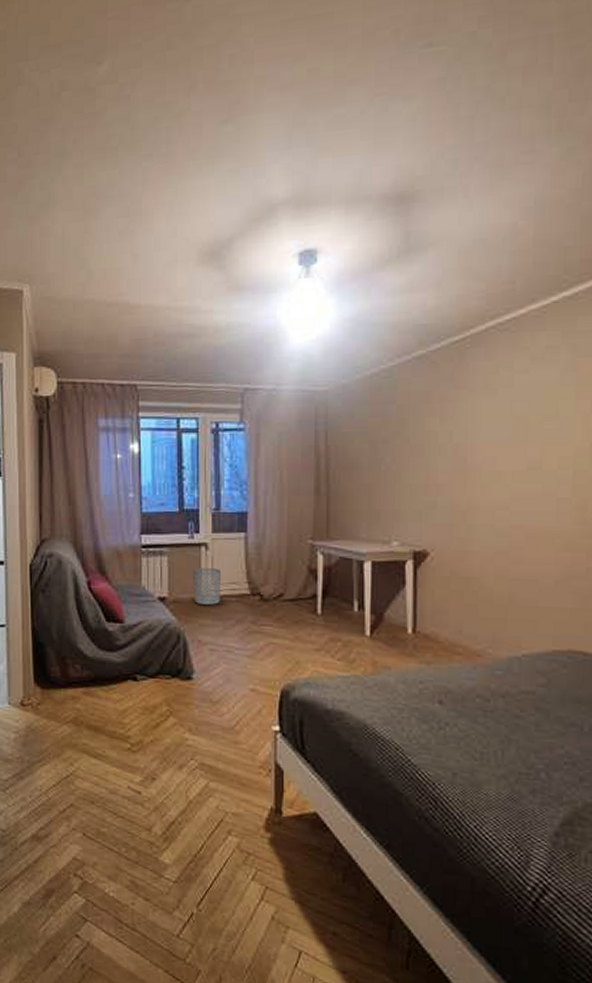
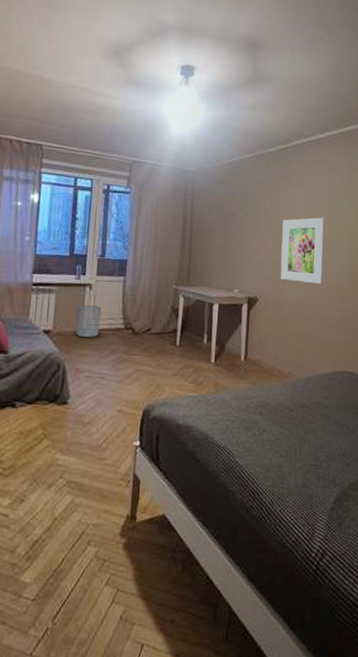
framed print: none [460,432,531,528] -> present [280,217,325,284]

